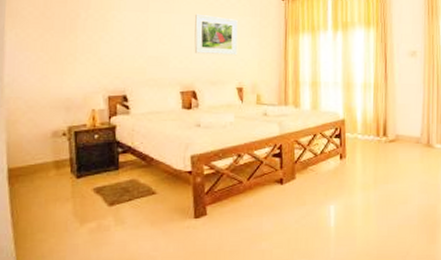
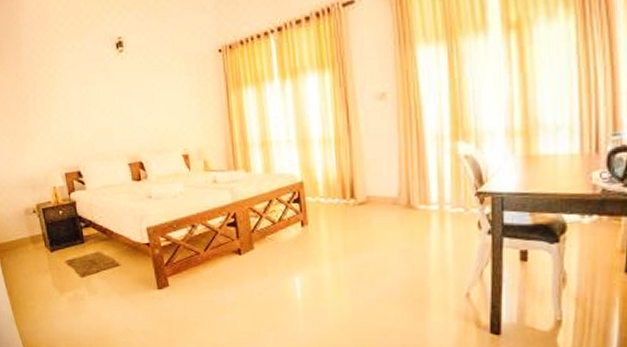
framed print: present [194,13,238,56] -> none [132,79,179,122]

